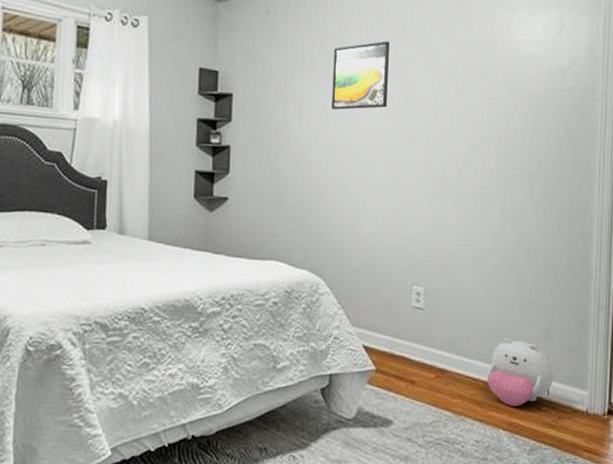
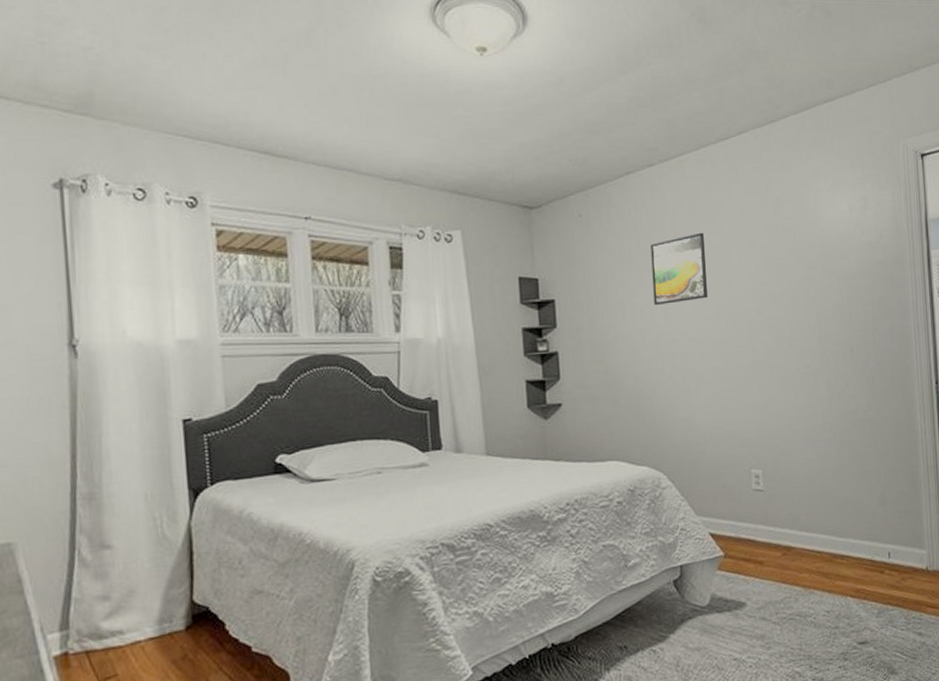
plush toy: present [487,338,554,406] -> none [831,508,893,574]

